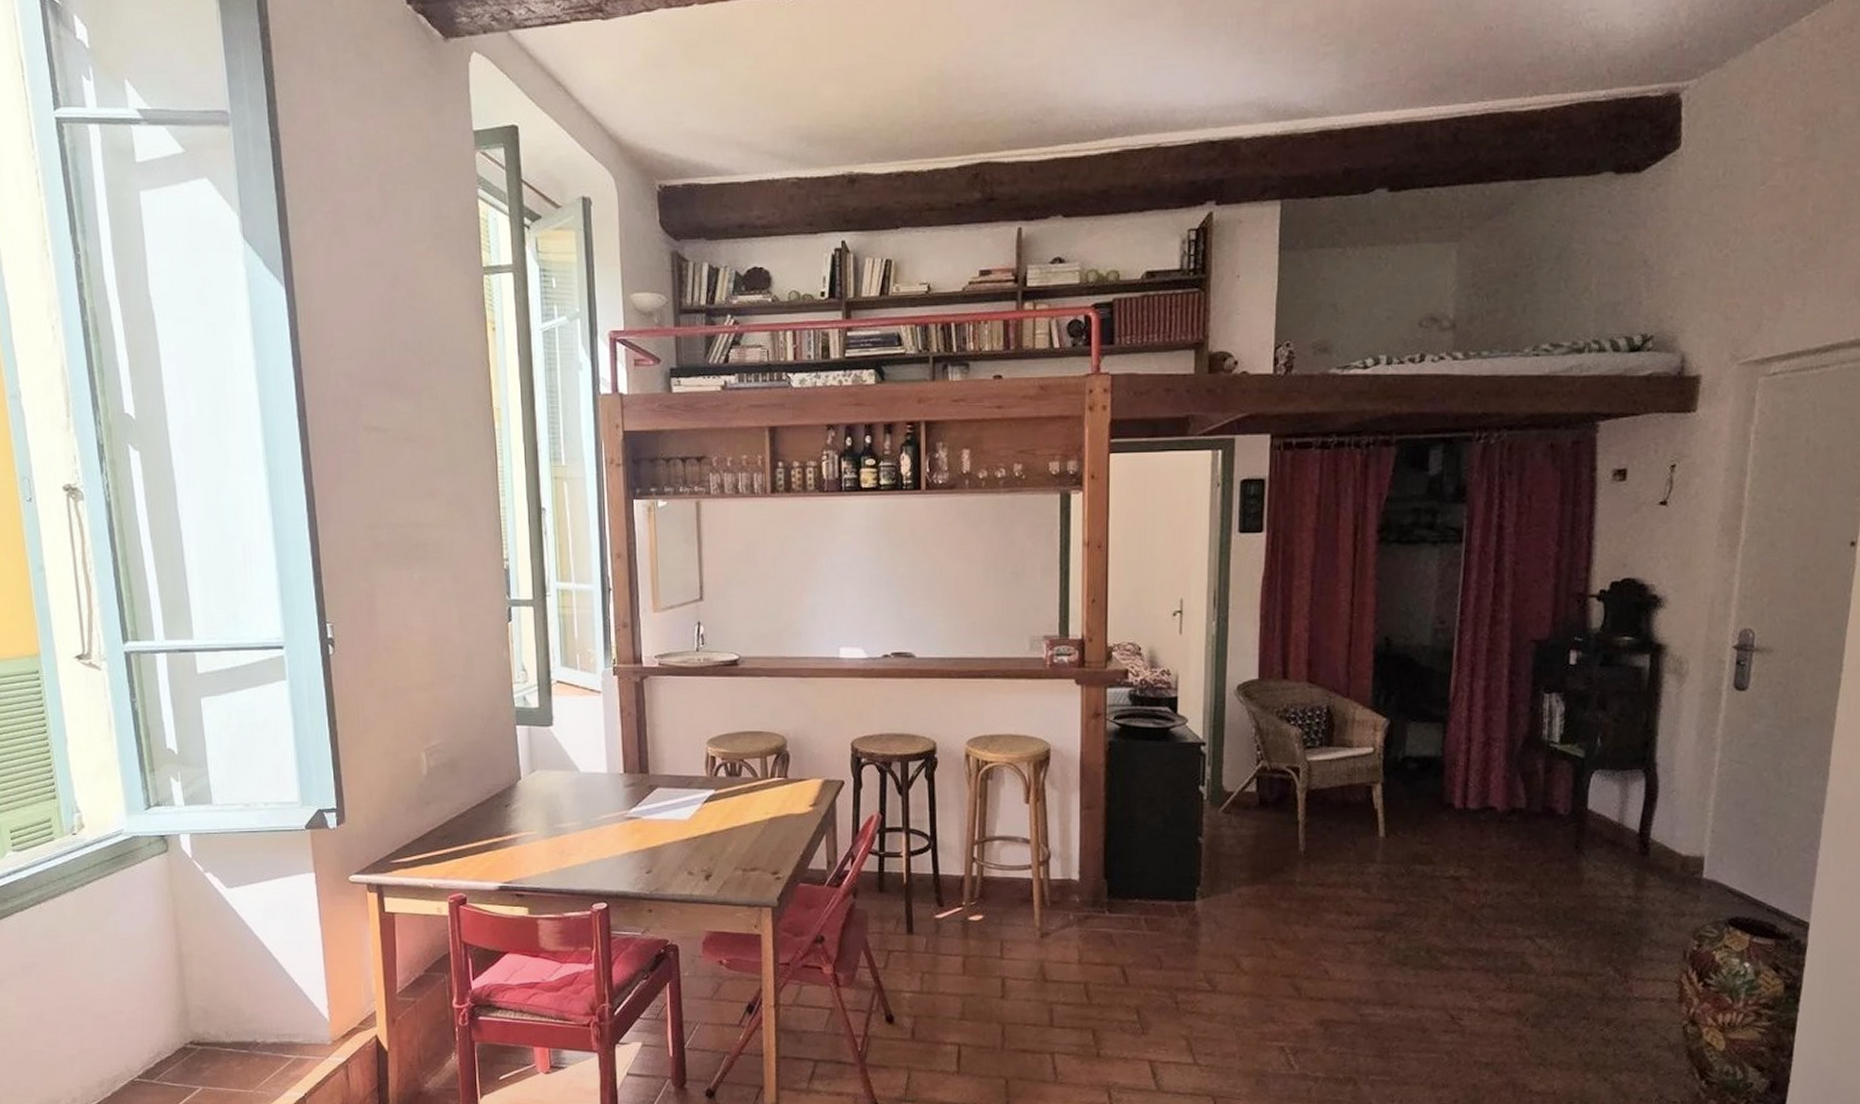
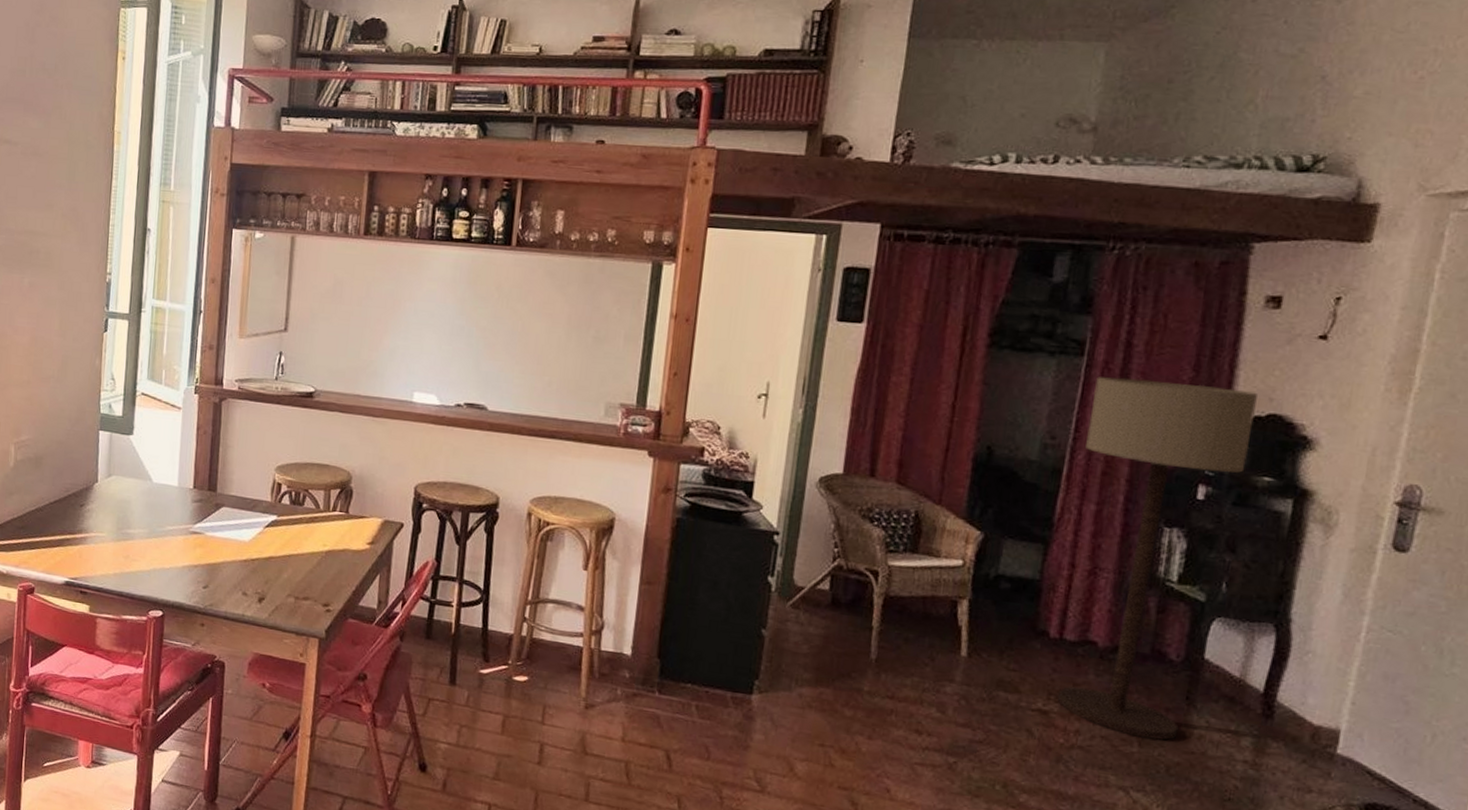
floor lamp: none [1466,558,1613,890] -> present [1057,376,1257,741]

